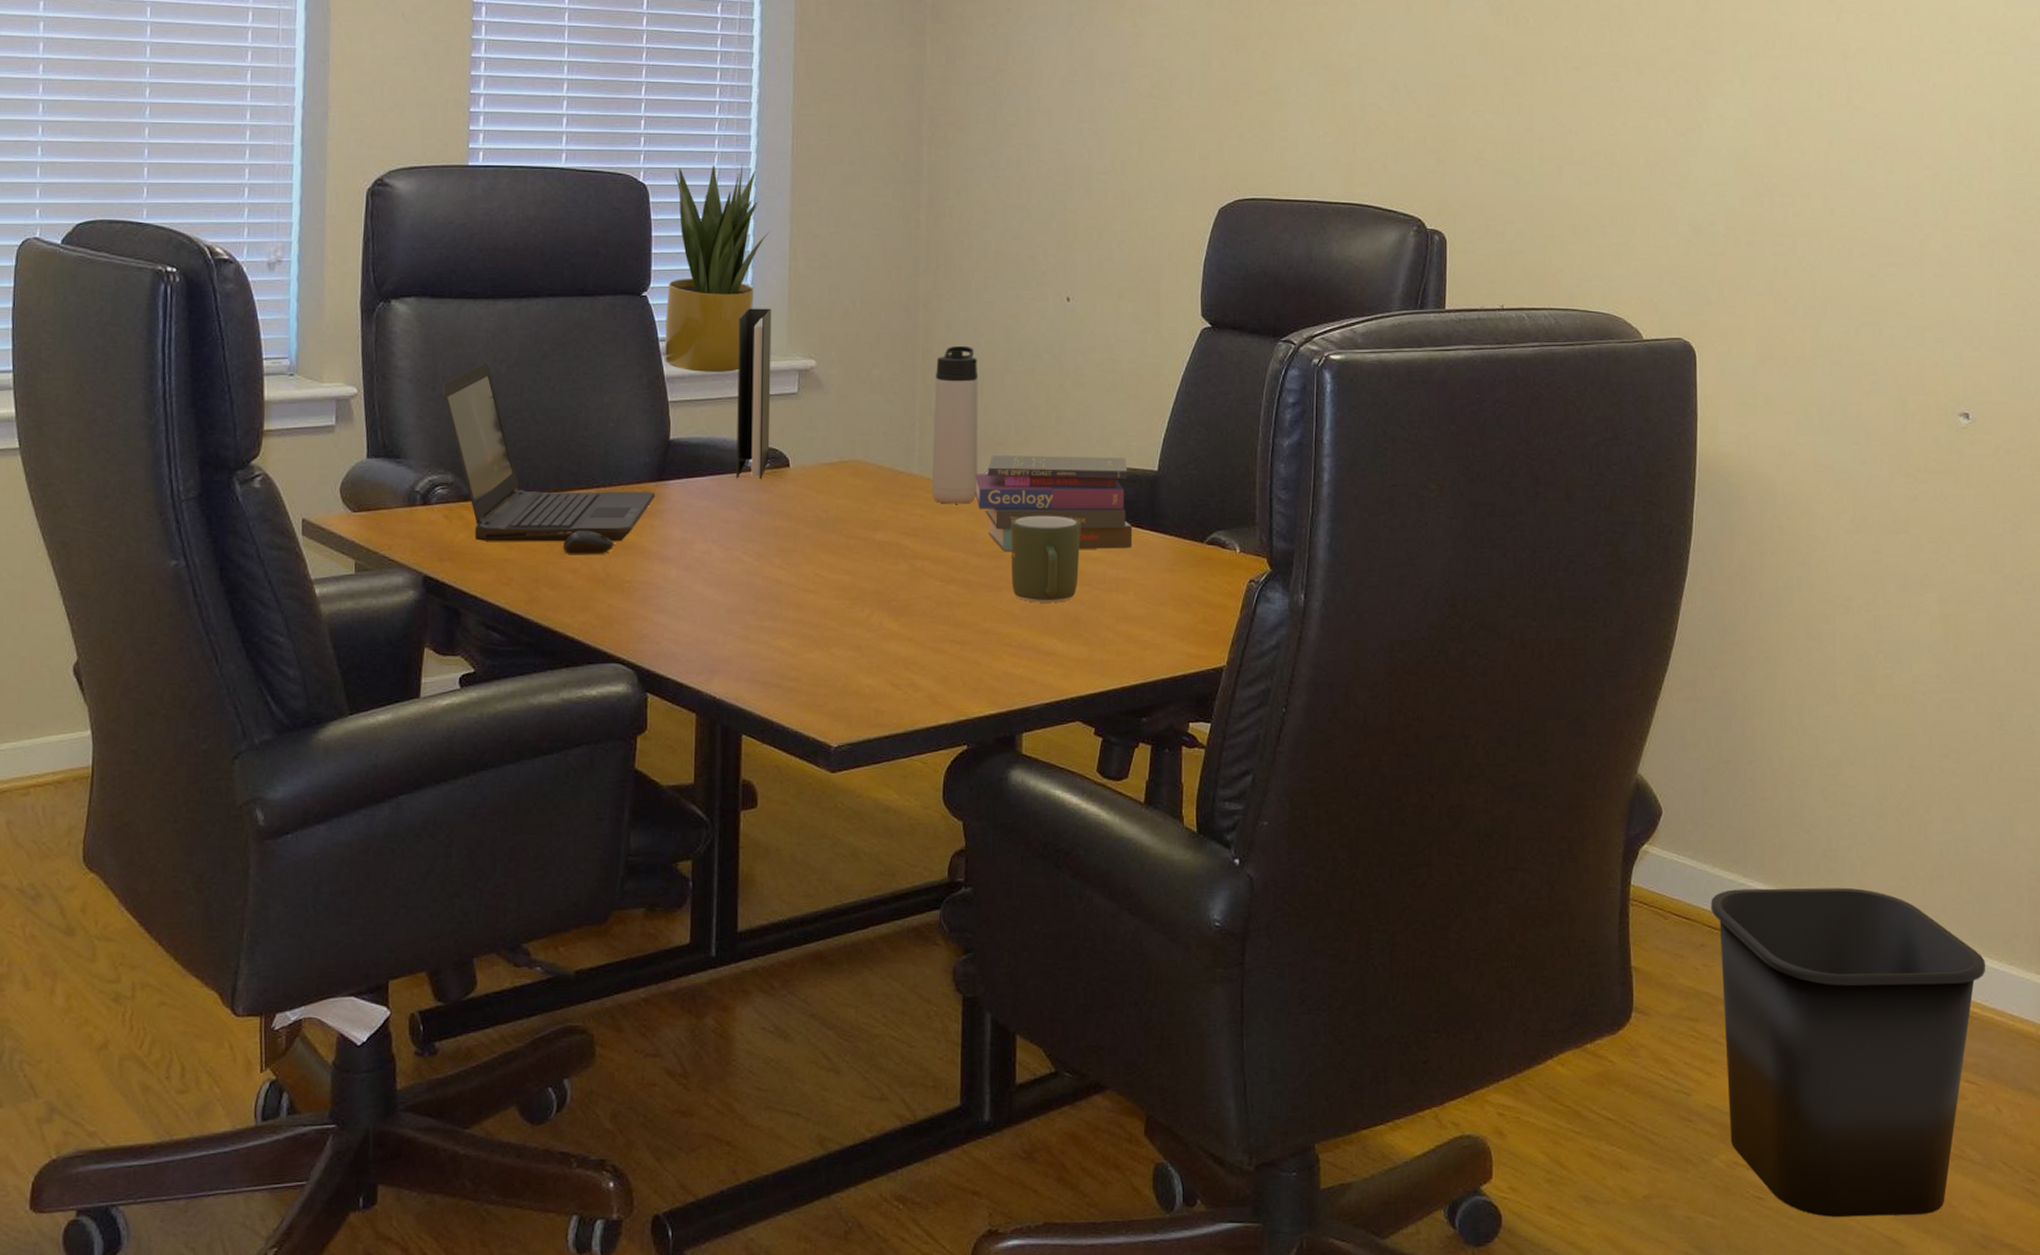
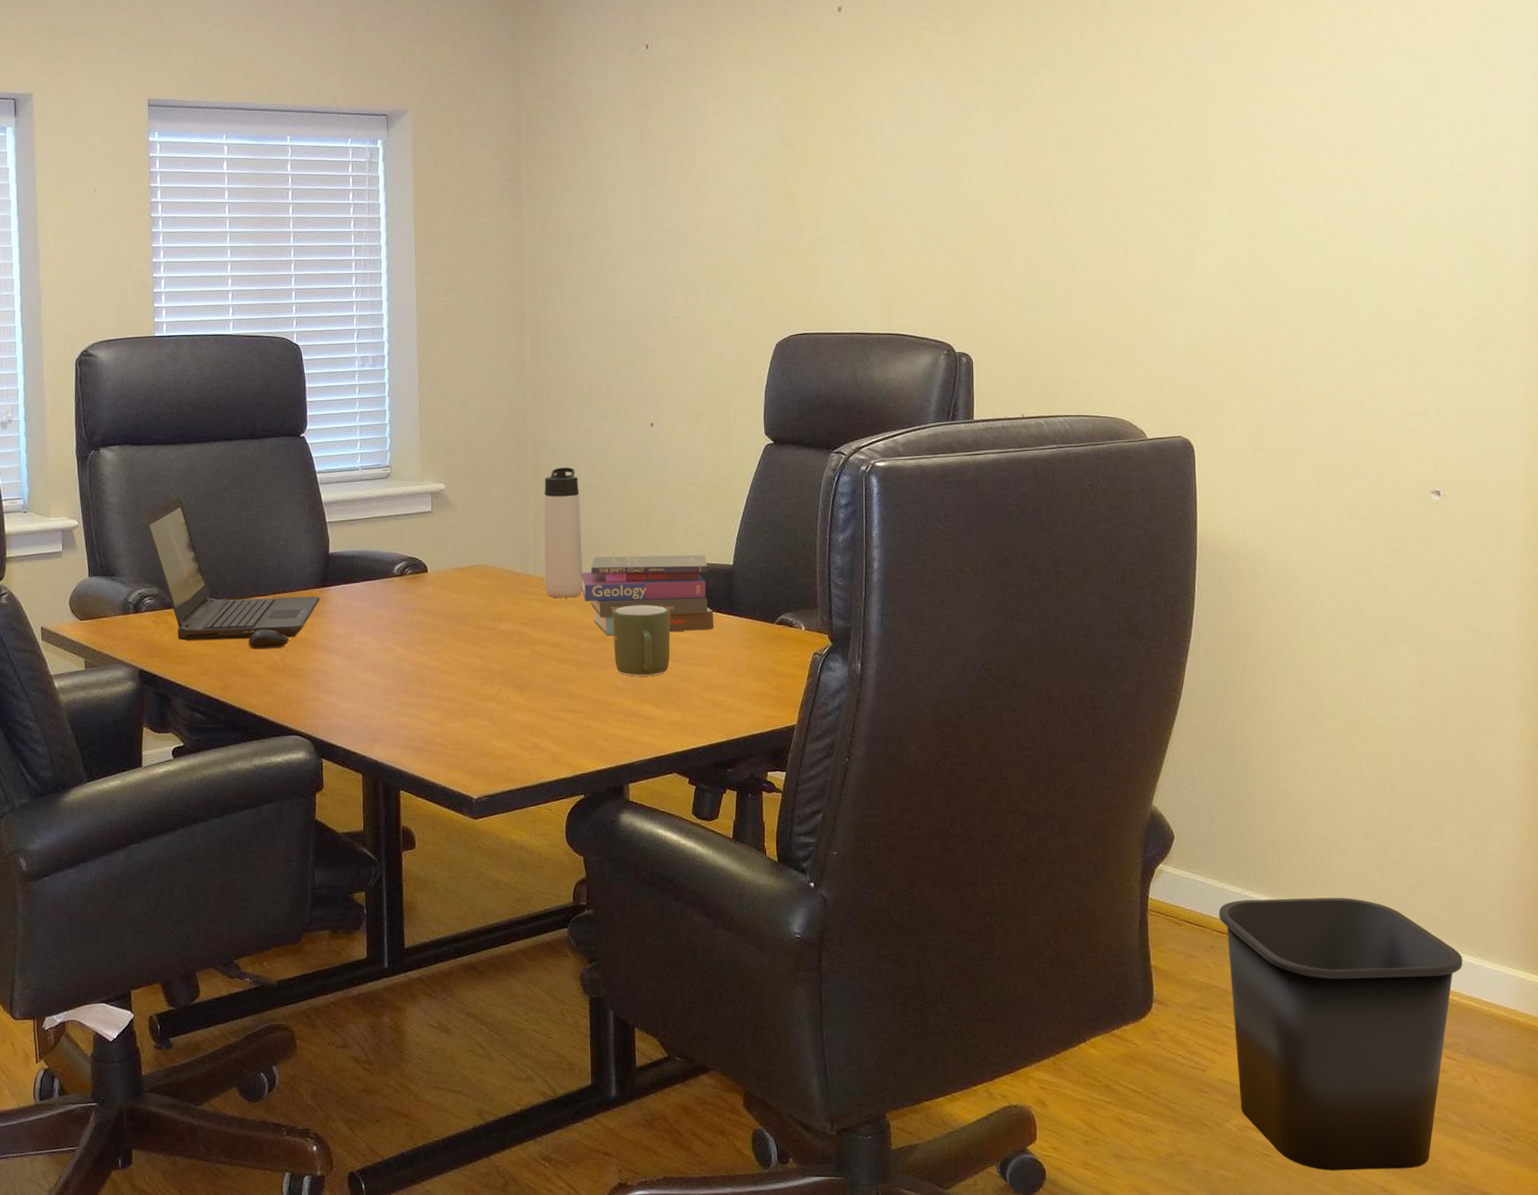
planter: present [665,163,770,372] -> none [320,324,402,497]
binder: present [736,308,772,479] -> none [380,442,411,583]

